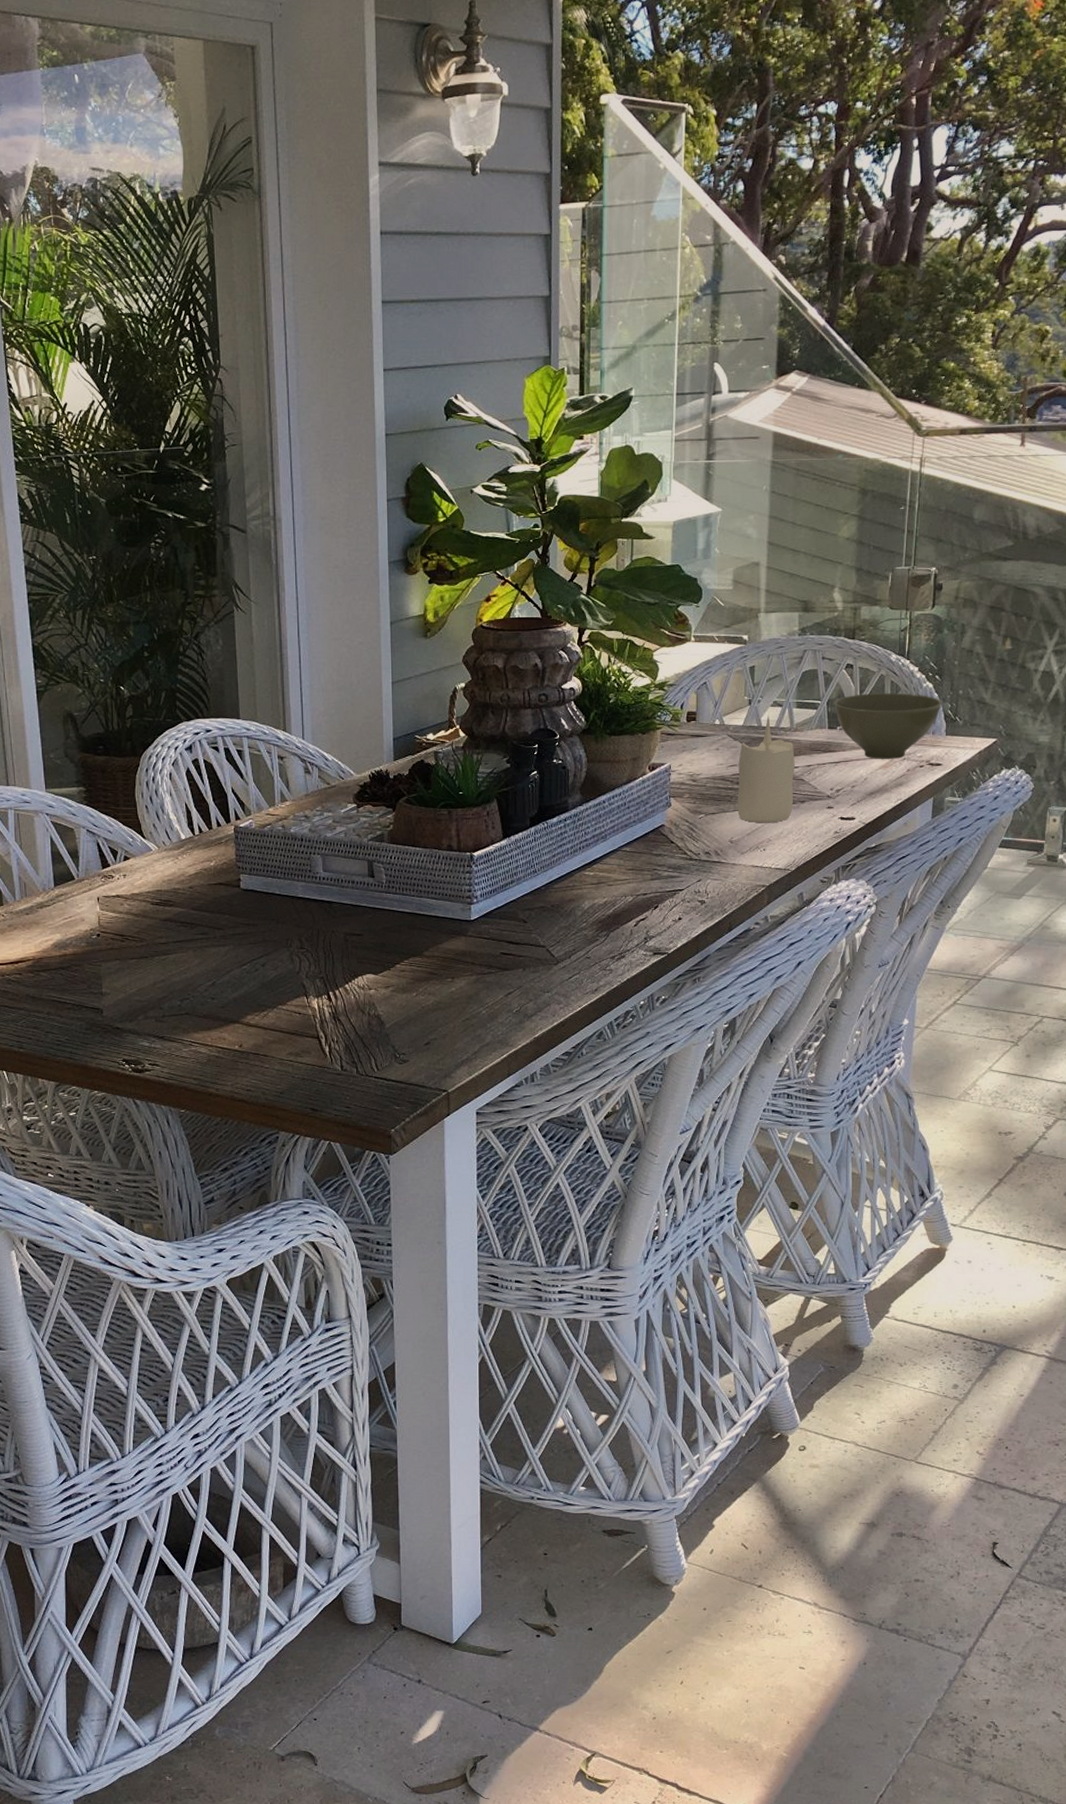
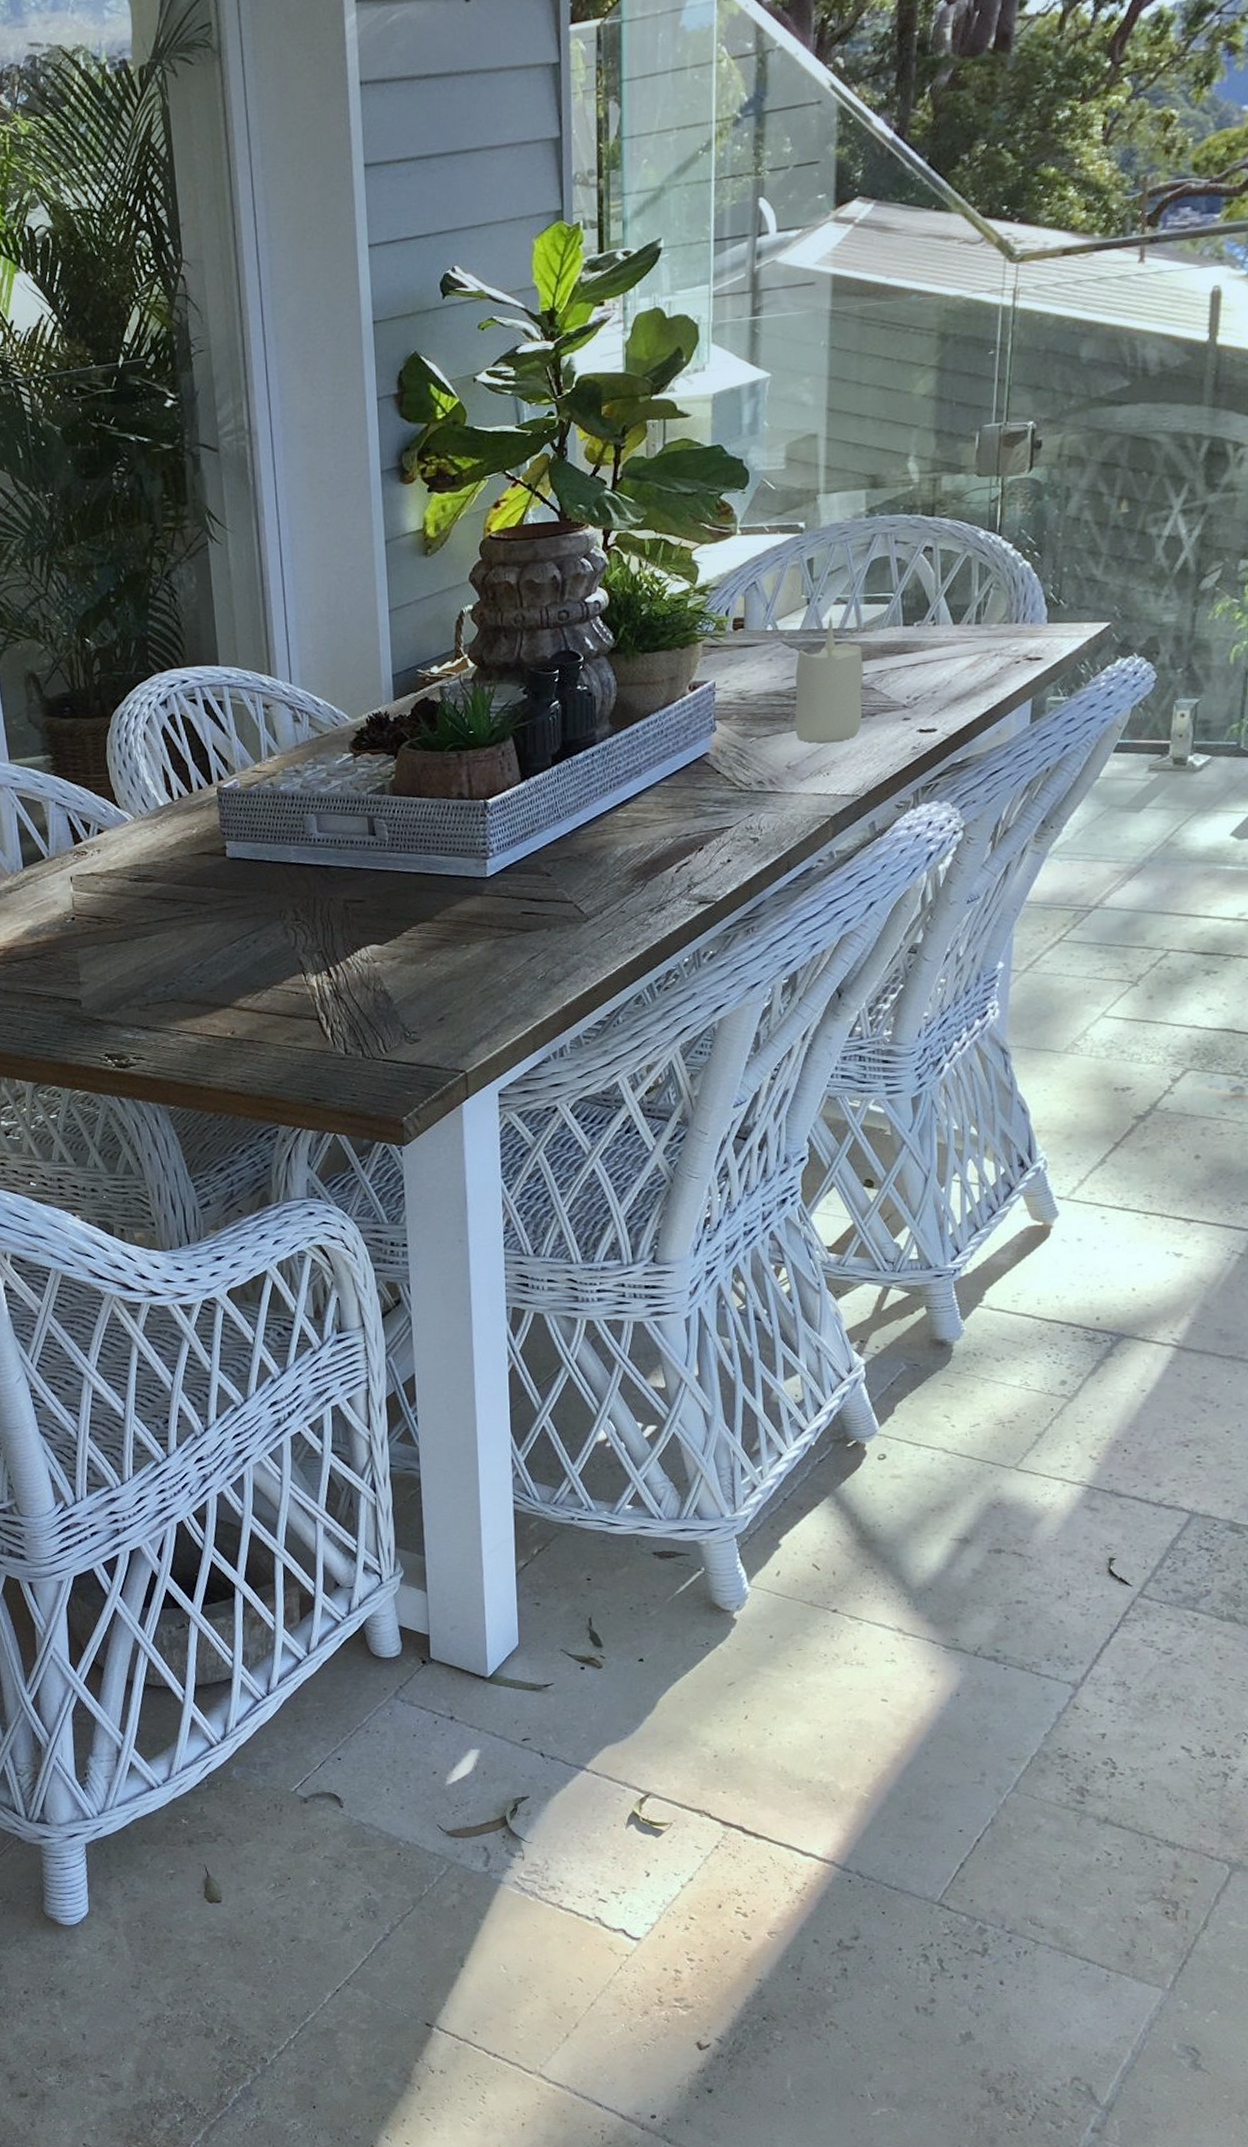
bowl: present [833,693,942,759] -> none [909,576,1043,658]

